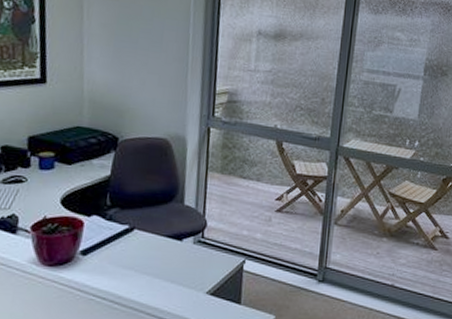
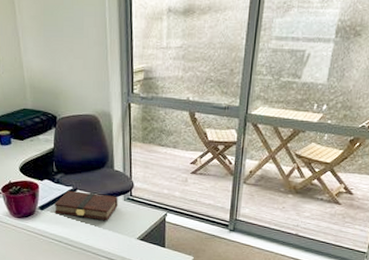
book: none [101,229,186,269] -> present [54,190,118,220]

